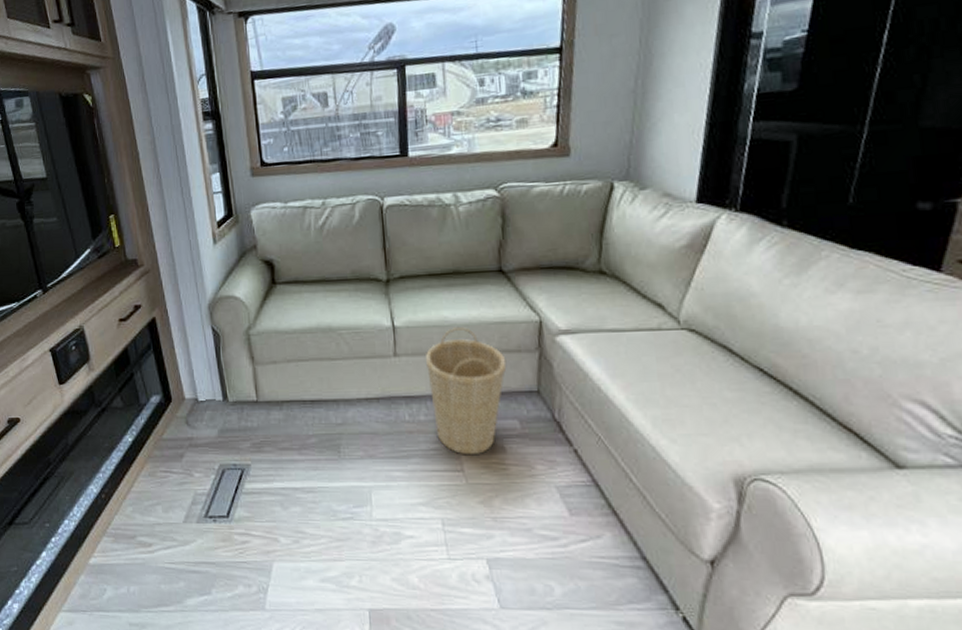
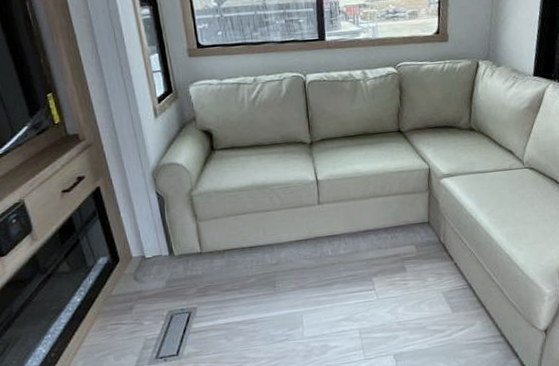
basket: present [425,327,507,456] -> none [343,177,405,277]

